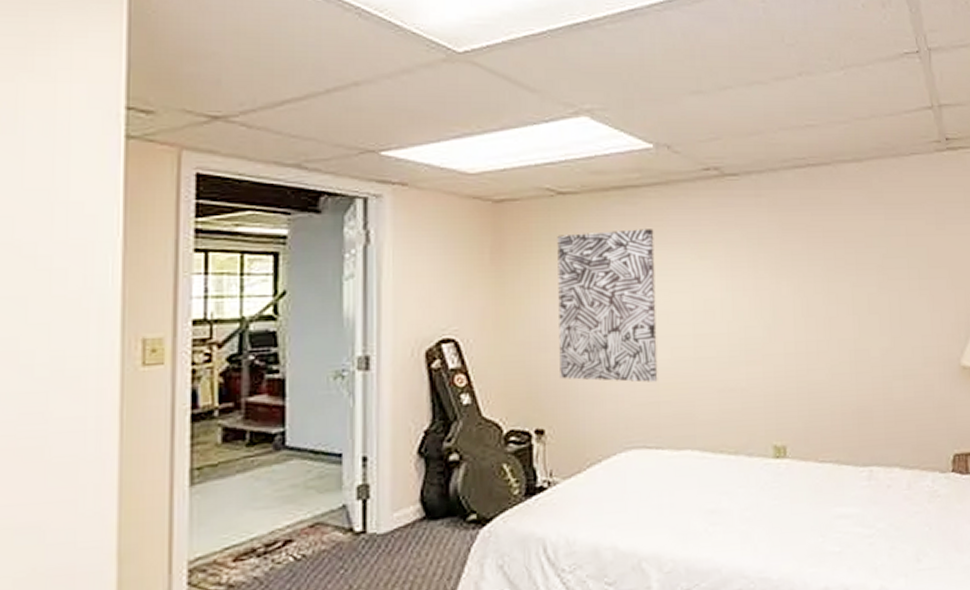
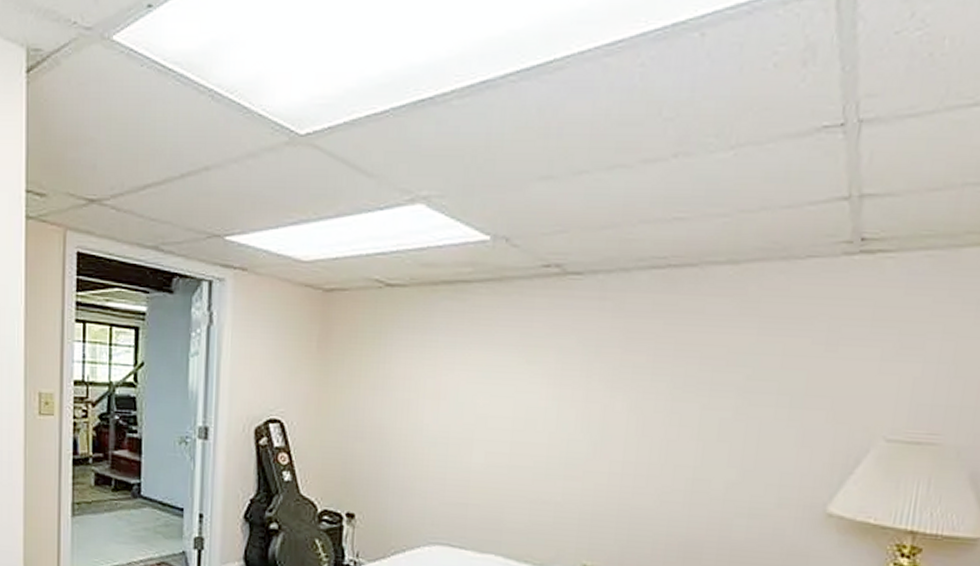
wall art: present [557,229,658,383] -> none [373,327,481,484]

